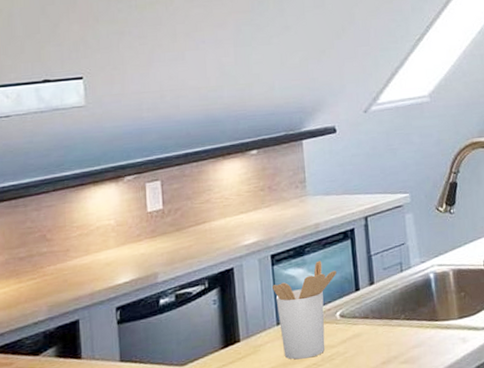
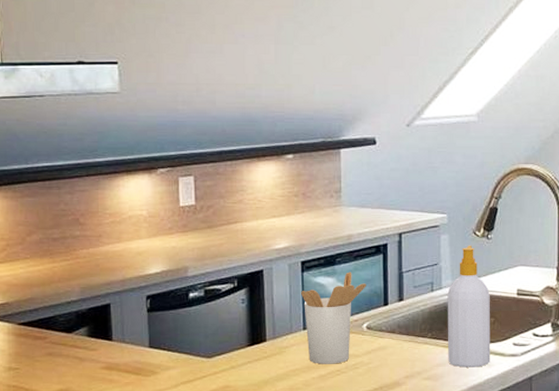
soap bottle: none [416,221,465,347] -> present [447,245,491,368]

